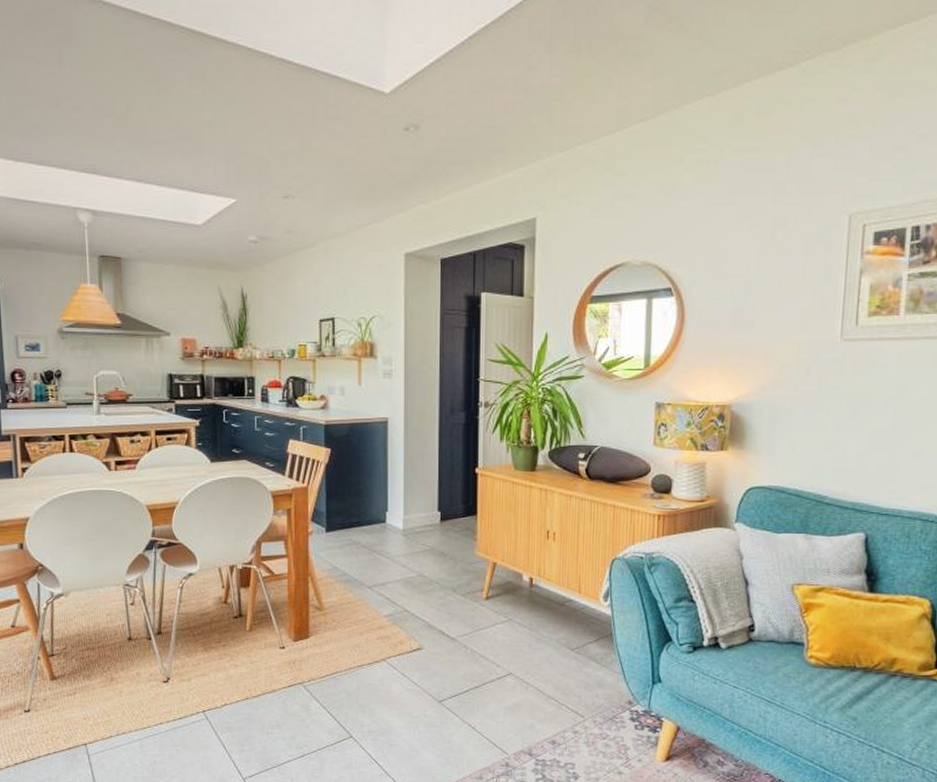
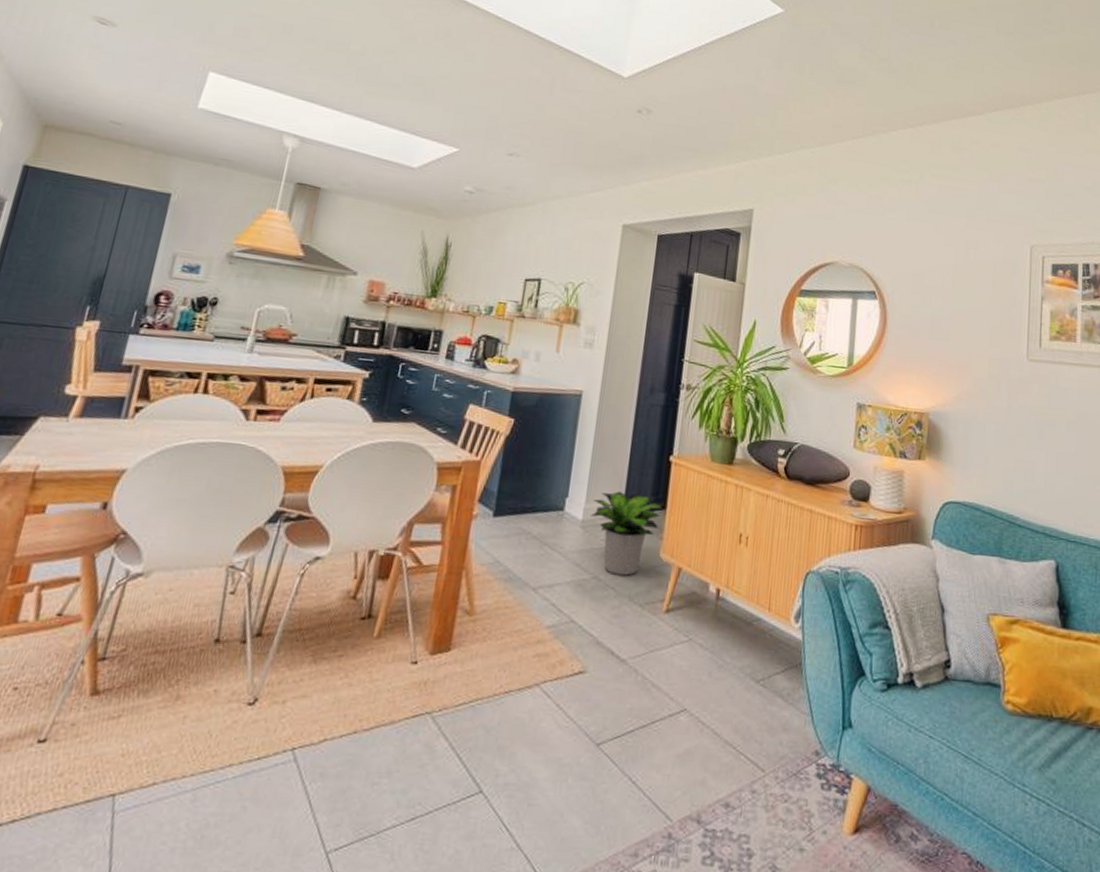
potted plant: none [409,503,475,572] -> present [590,491,665,576]

